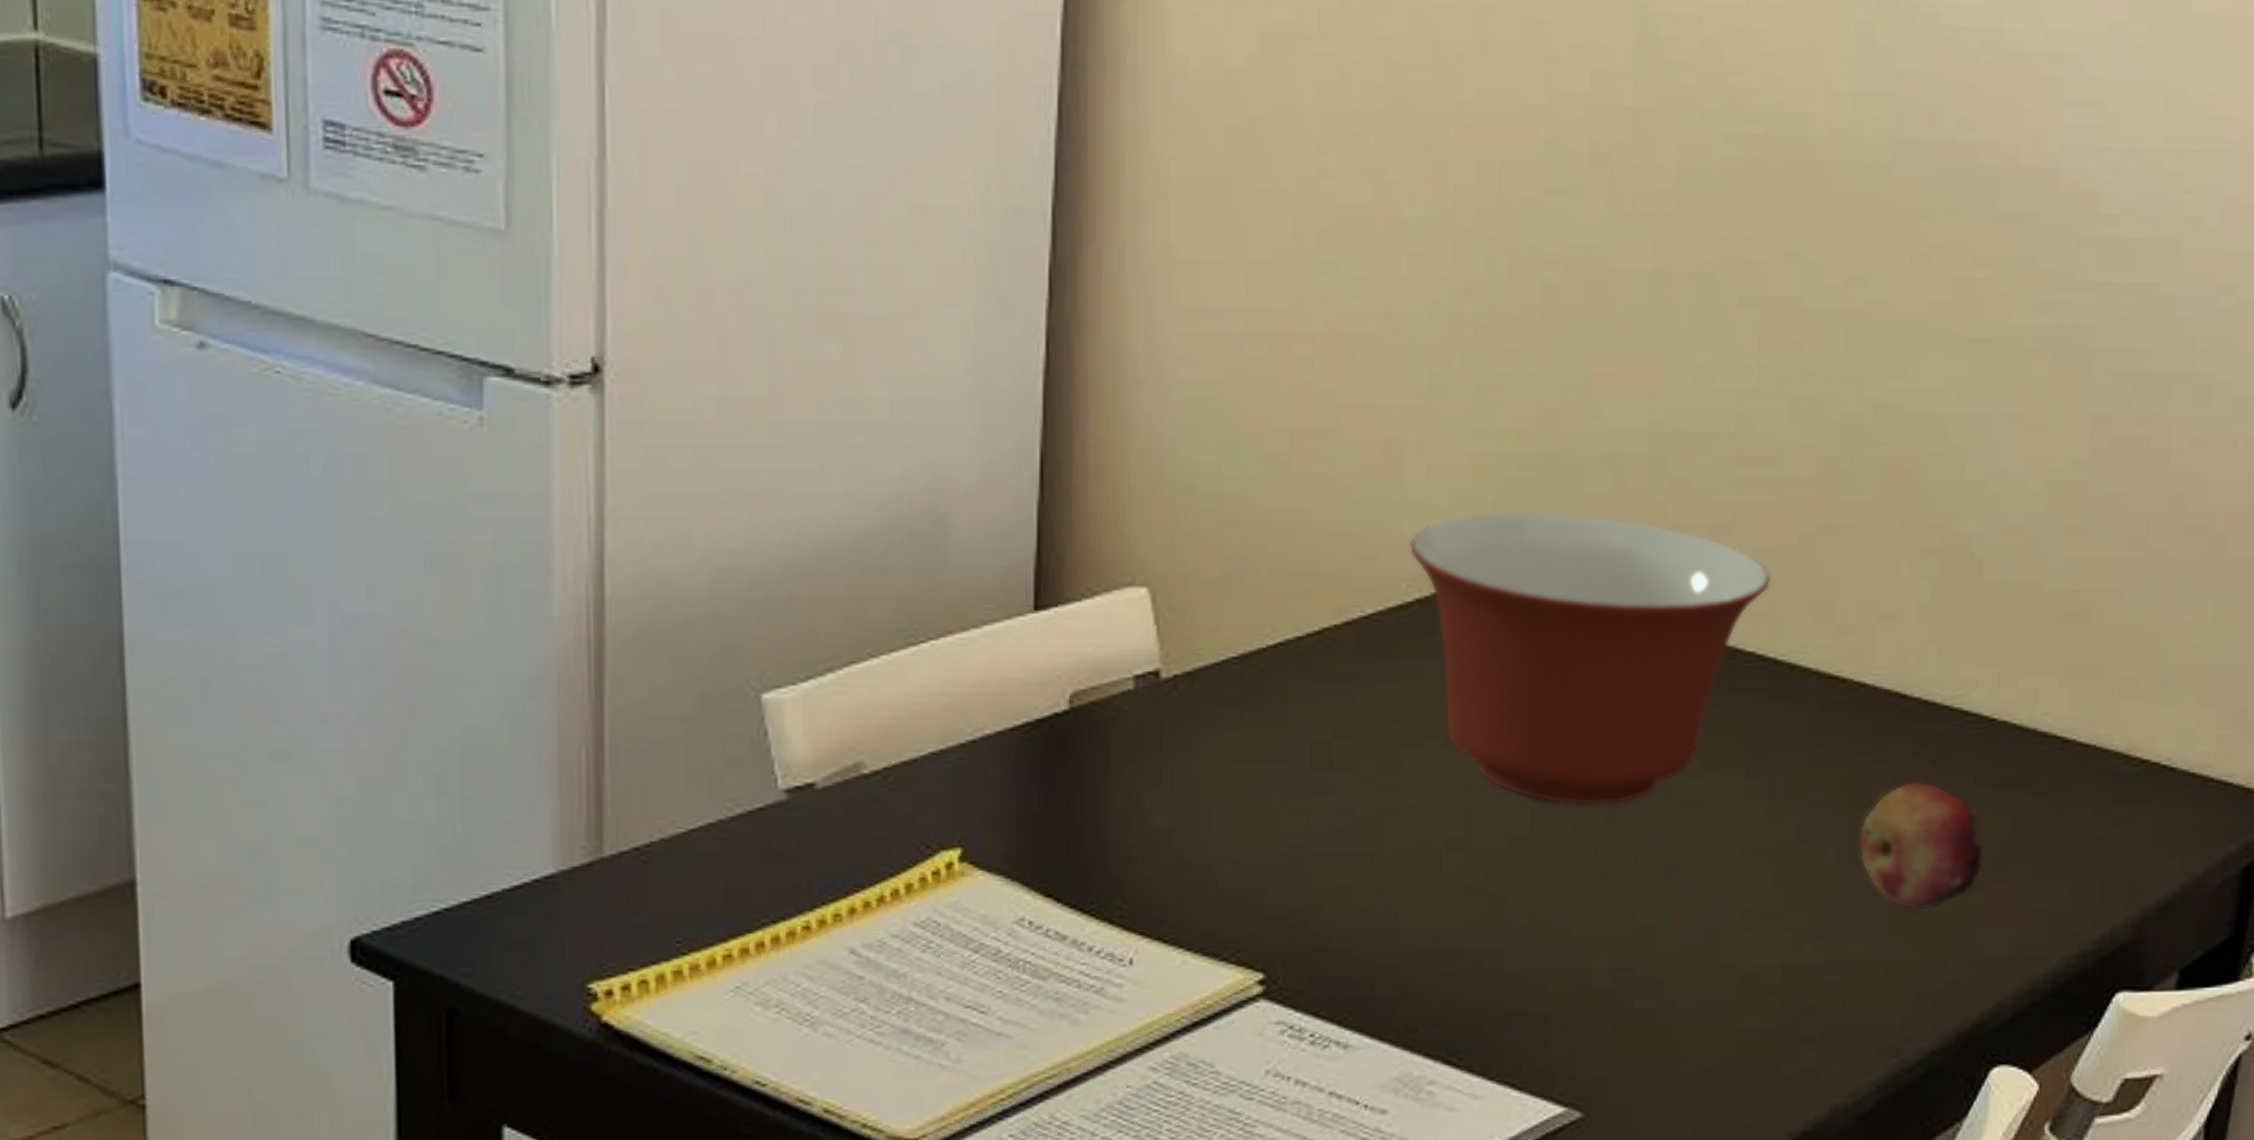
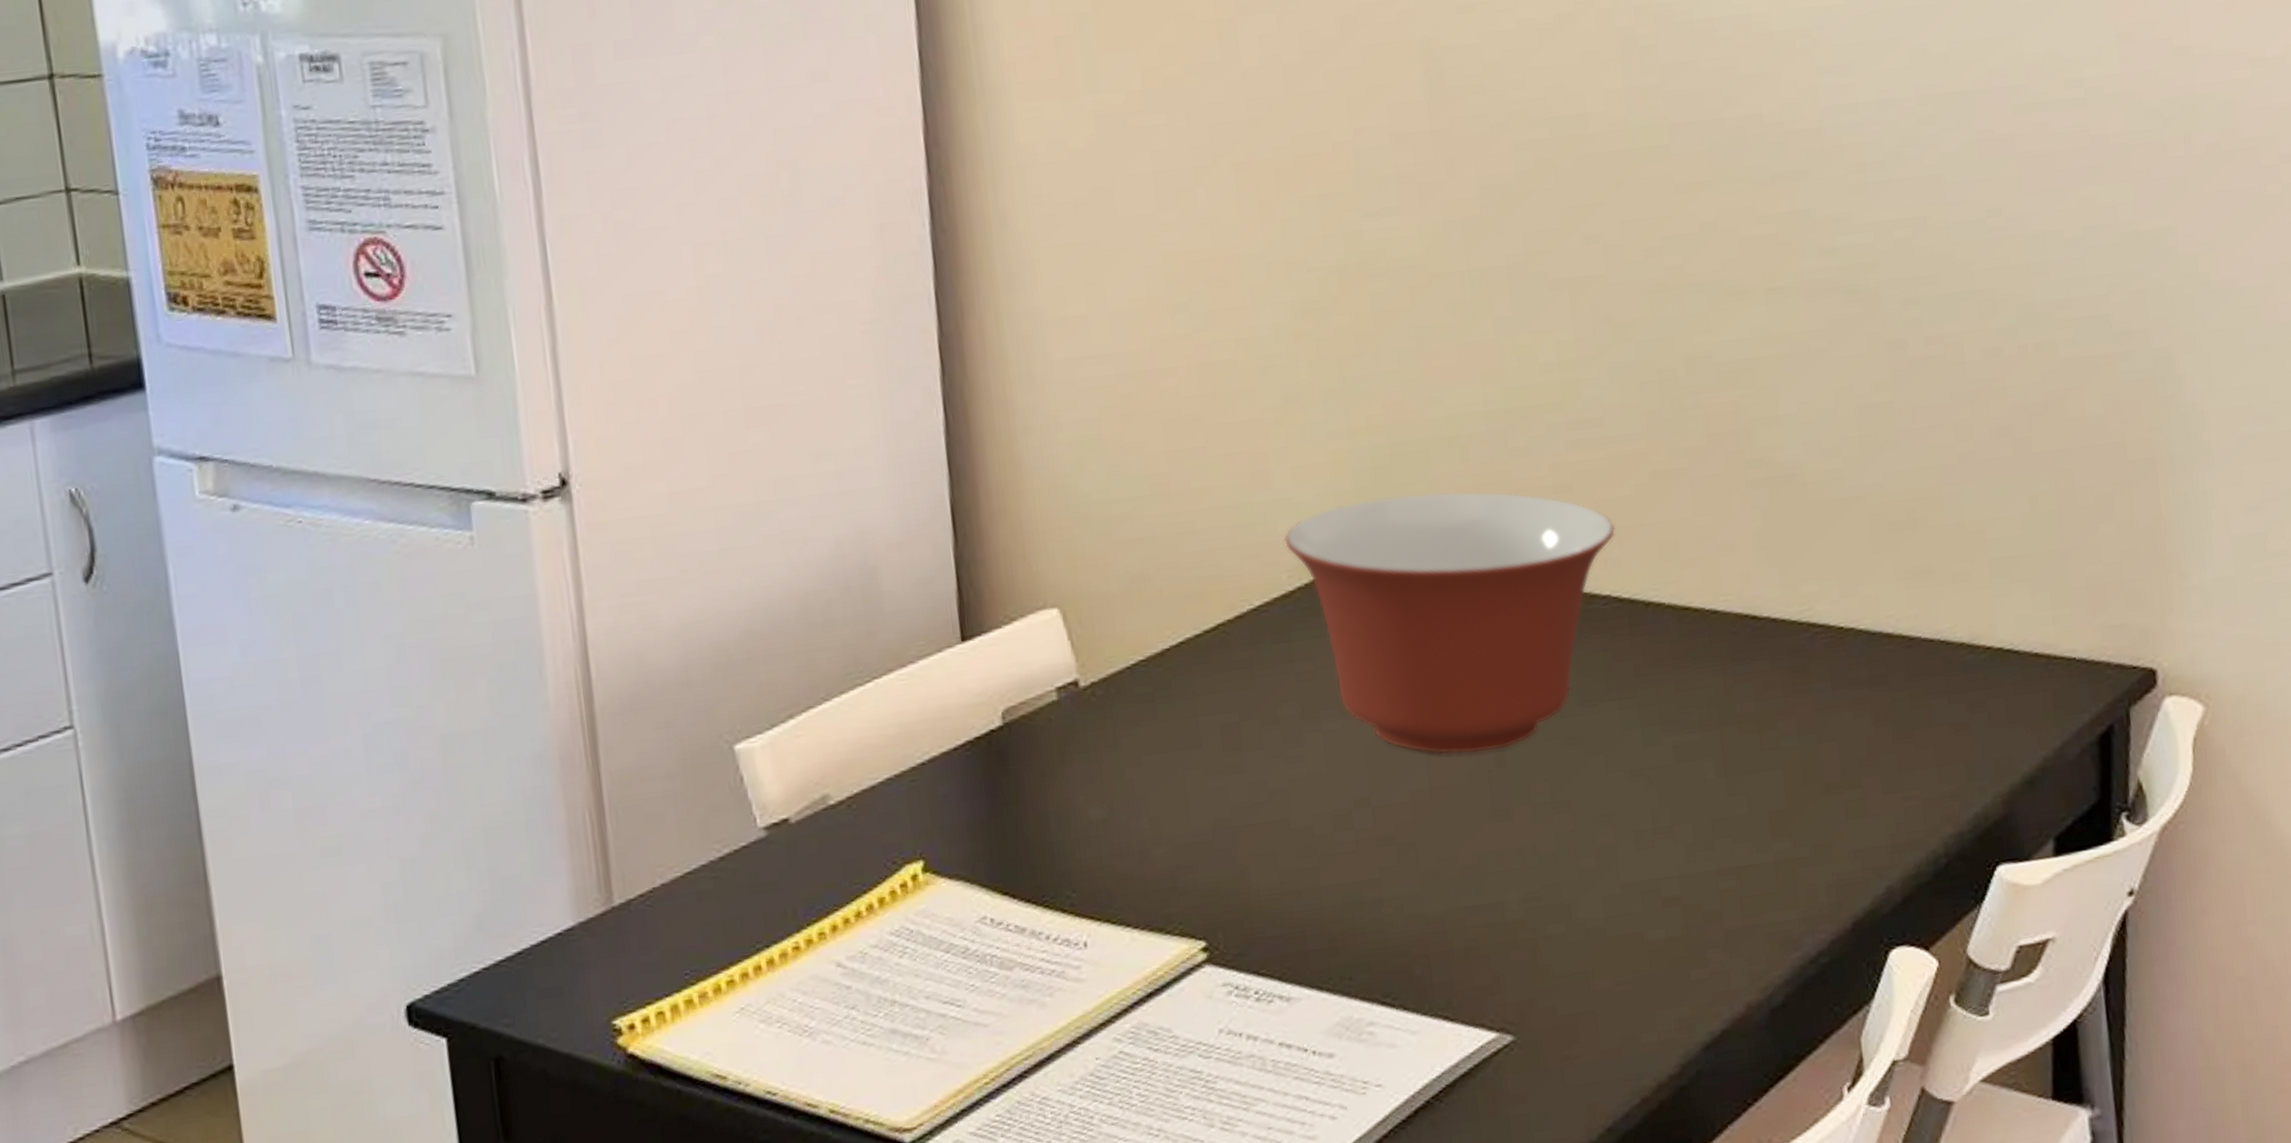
fruit: present [1858,780,1984,911] -> none [1731,692,1851,812]

